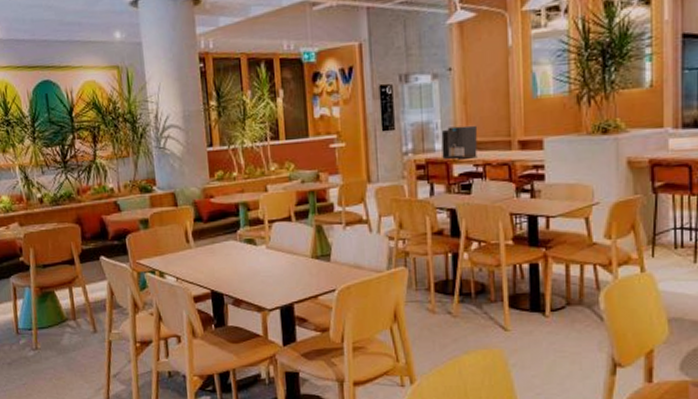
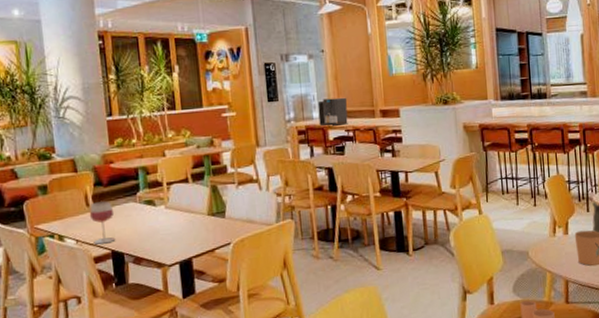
wineglass: none [189,238,215,283] -> present [89,201,116,245]

